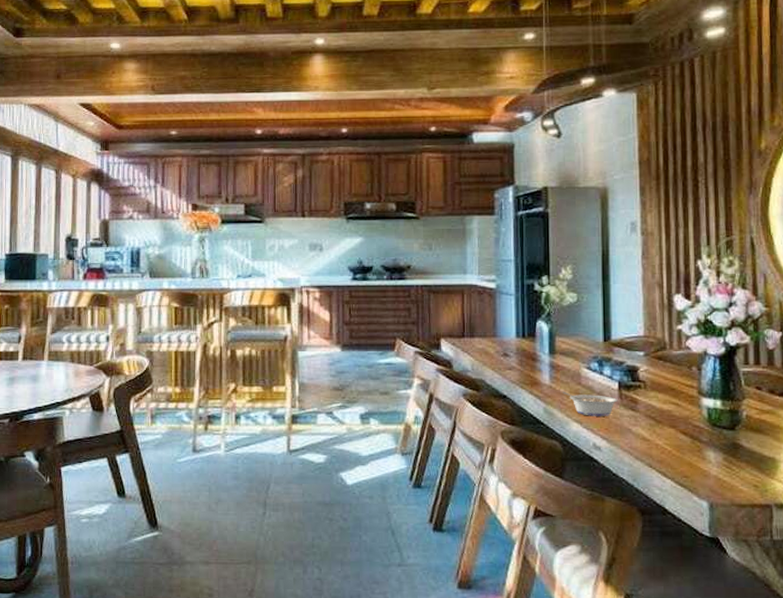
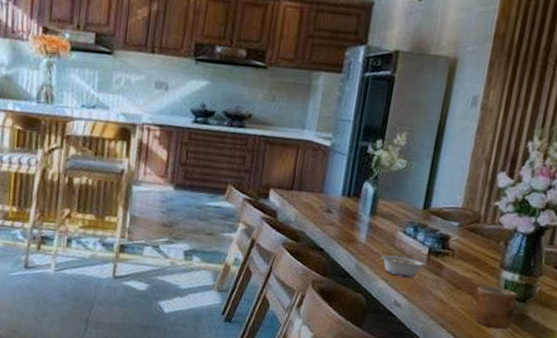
cup: none [679,417,725,463] -> present [474,286,518,330]

